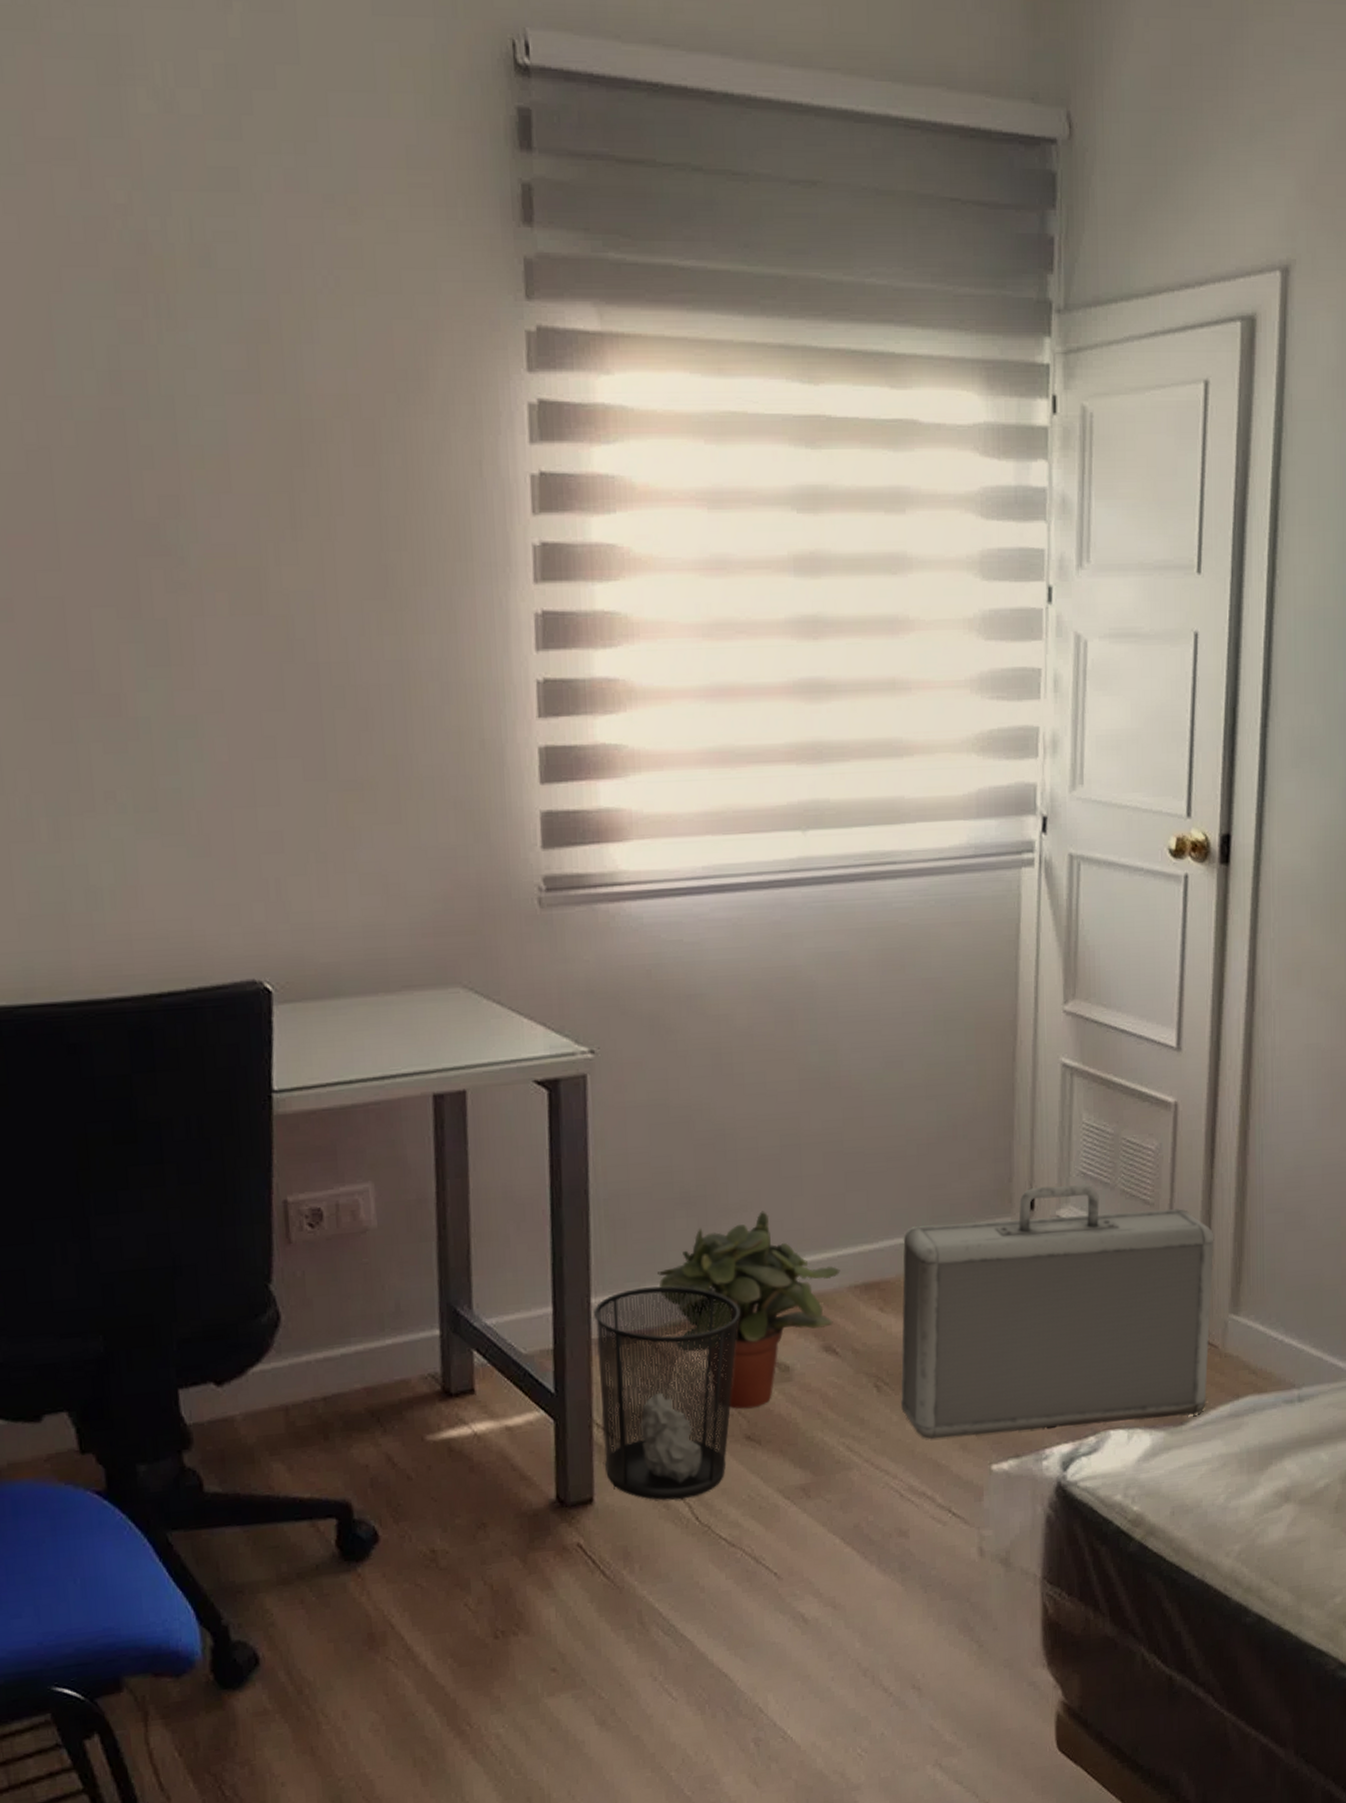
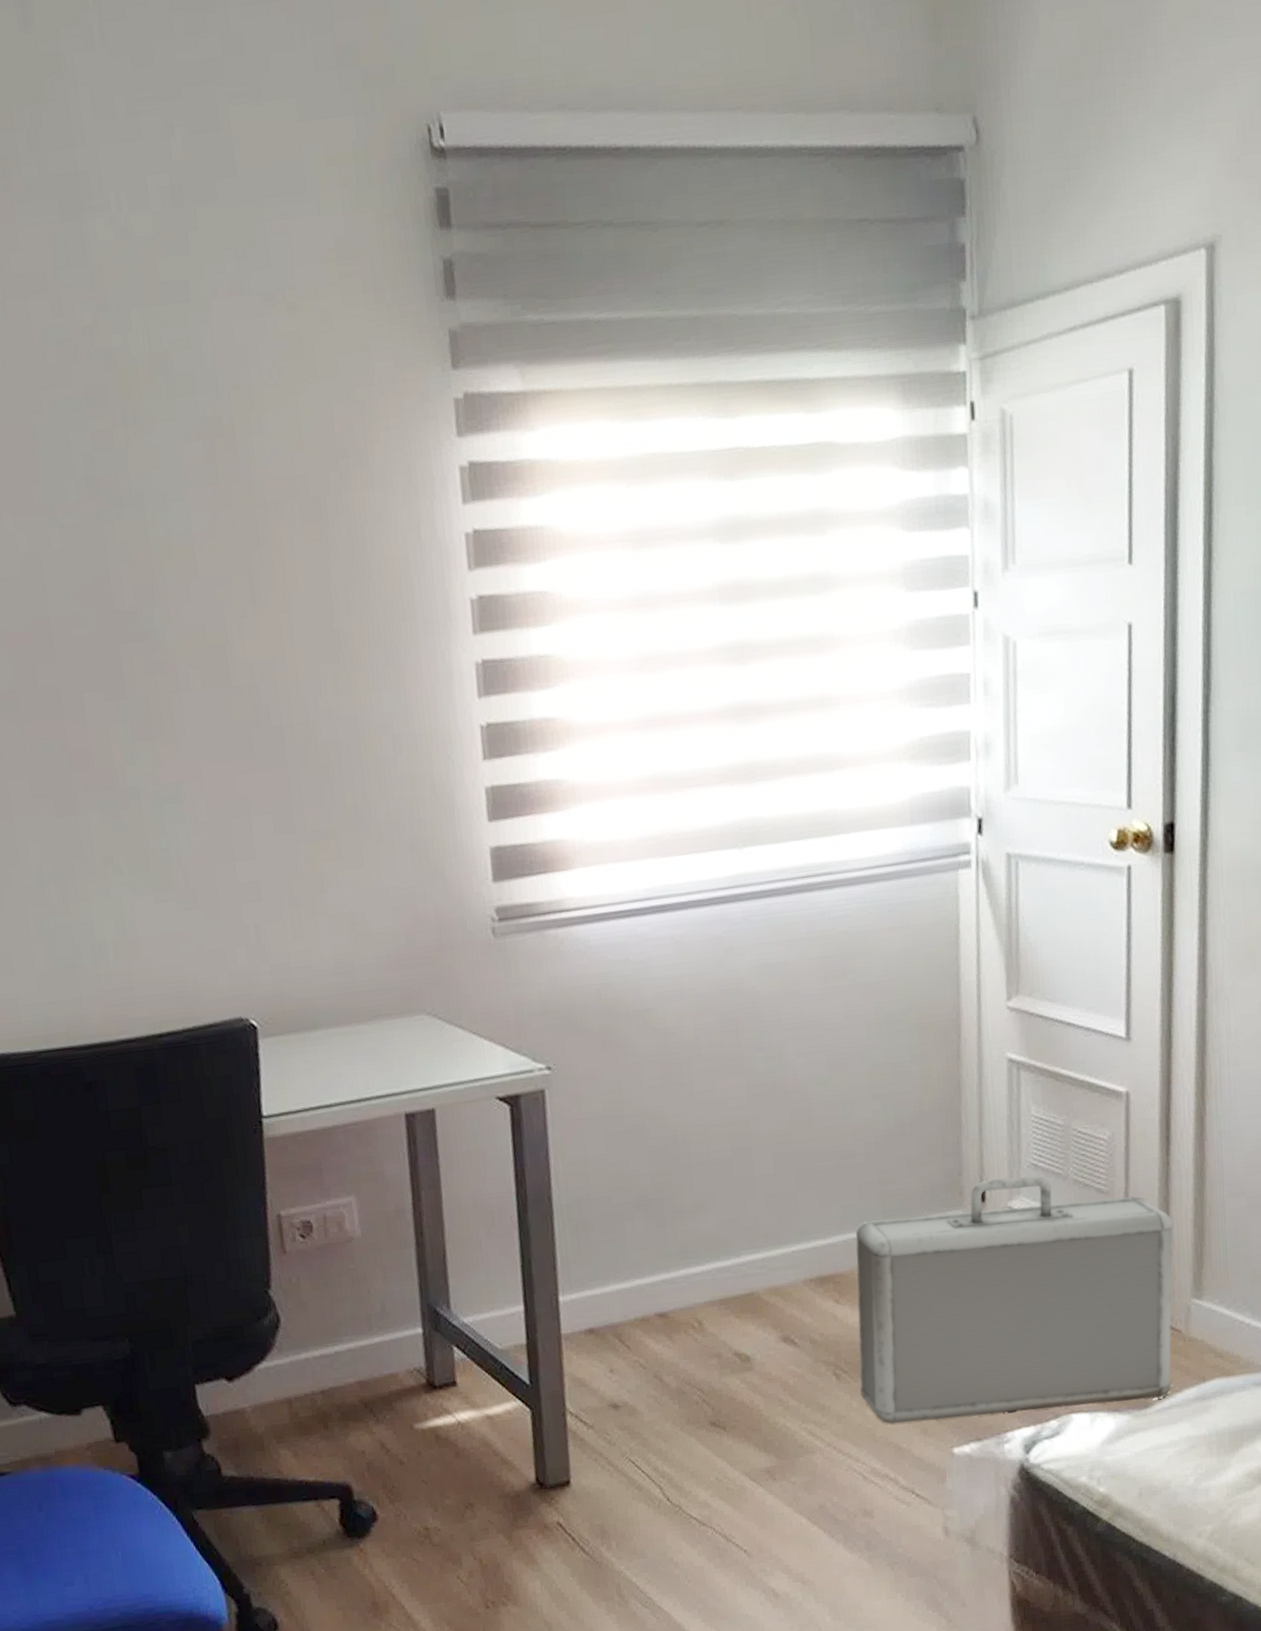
waste bin: present [594,1286,741,1500] -> none [562,1283,701,1483]
potted plant: present [658,1211,841,1409] -> none [620,1211,795,1397]

